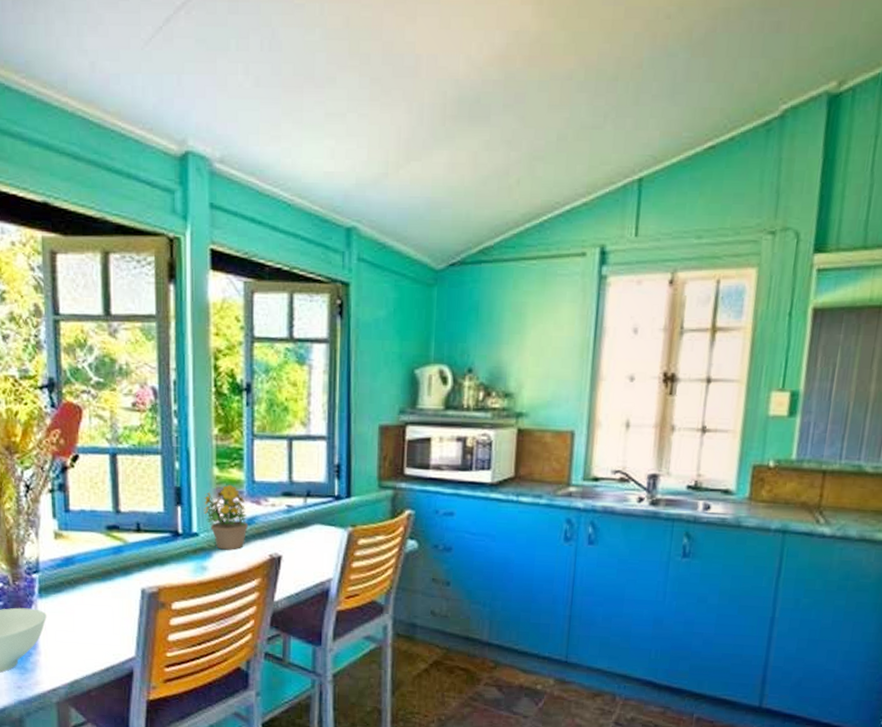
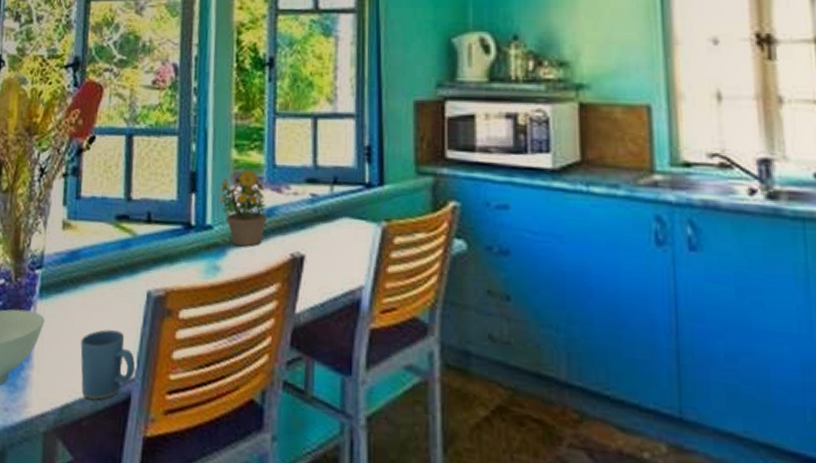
mug: none [83,621,135,676] -> present [80,329,135,400]

